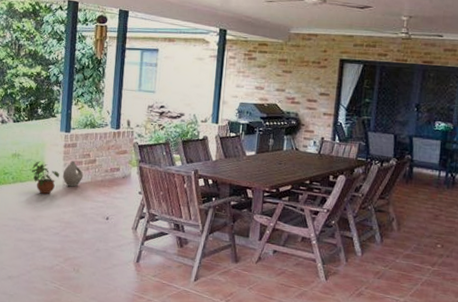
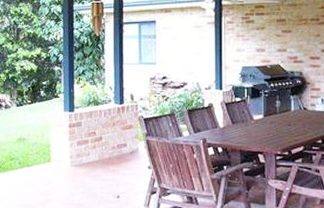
potted plant: present [32,161,60,195] -> none [38,144,67,177]
vase: present [62,161,84,187] -> none [69,140,91,167]

